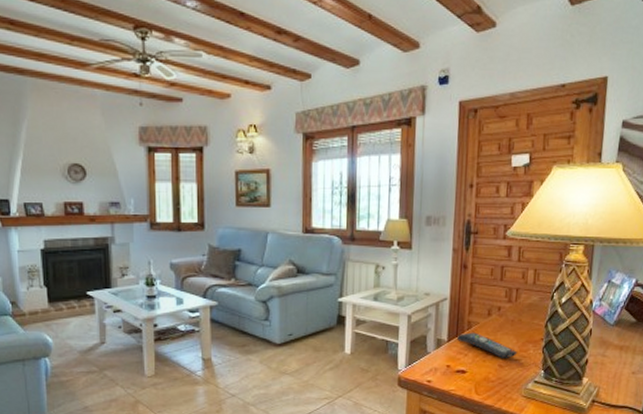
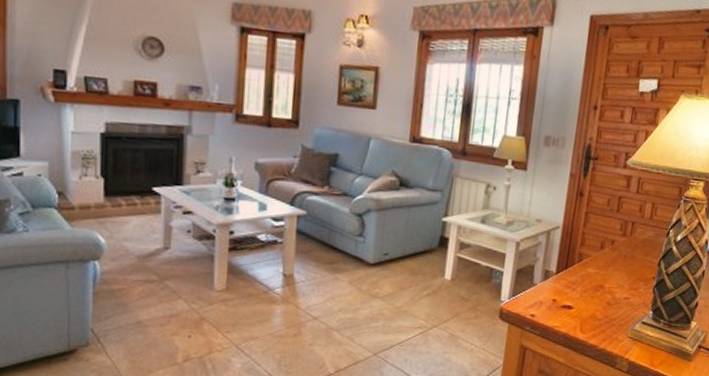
remote control: present [457,332,518,358] -> none [566,265,628,296]

